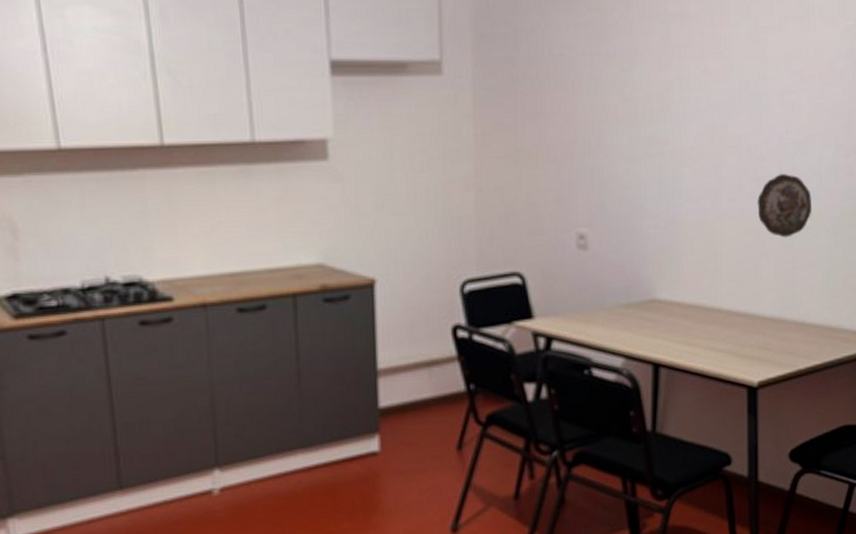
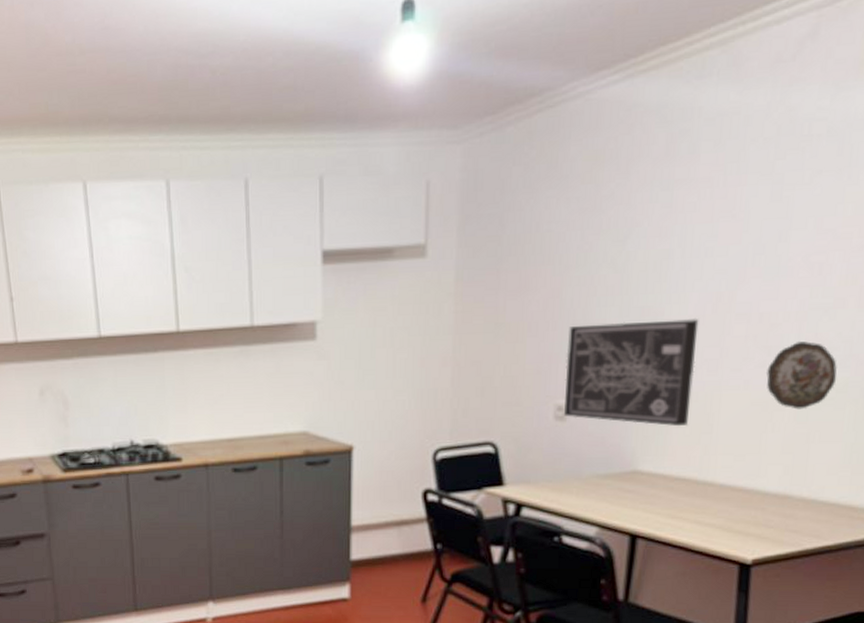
wall art: none [584,148,699,255] -> present [564,318,699,427]

